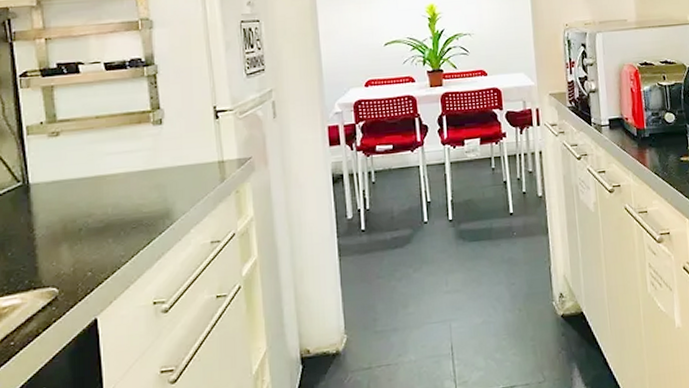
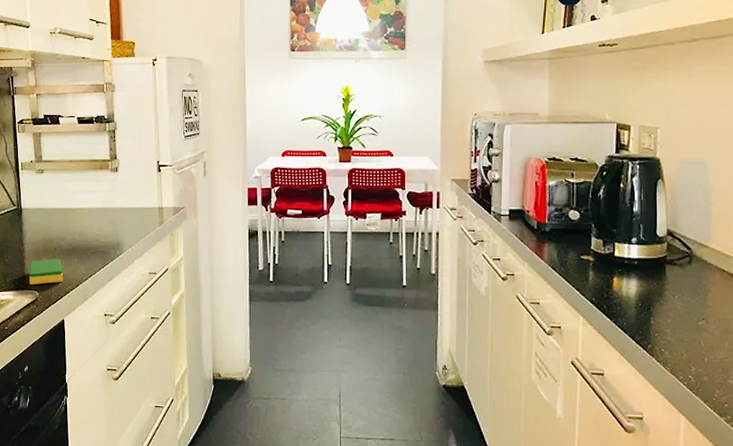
dish sponge: none [43,241,94,282] -> present [29,258,64,286]

